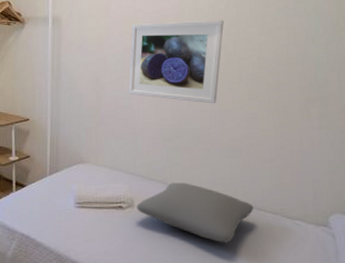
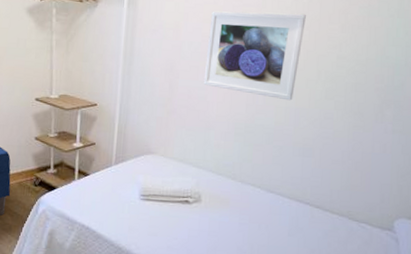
cushion: present [137,182,254,243] -> none [204,179,322,243]

